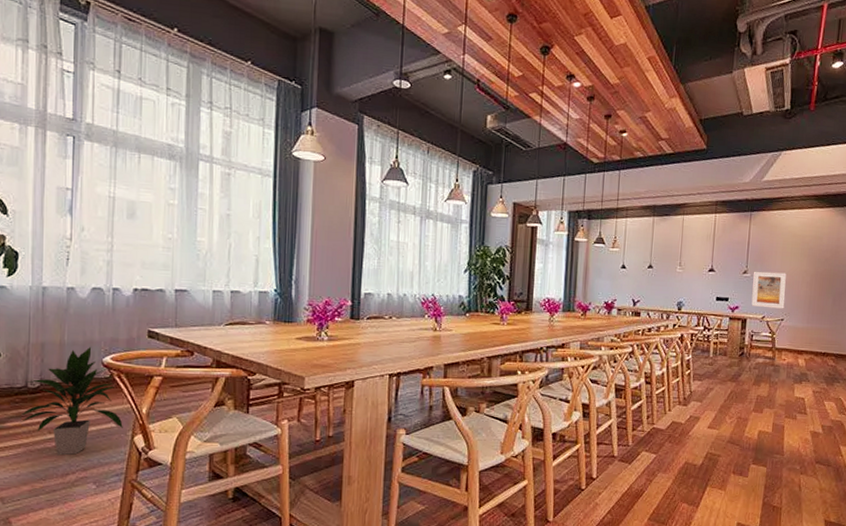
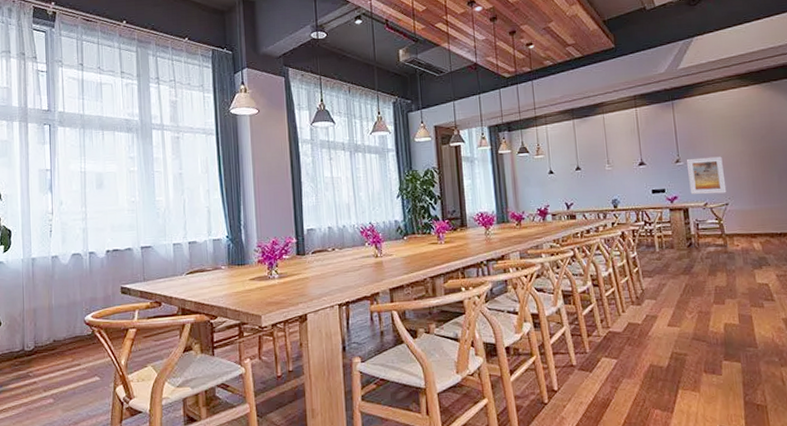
indoor plant: present [18,346,123,456] -> none [19,307,106,412]

